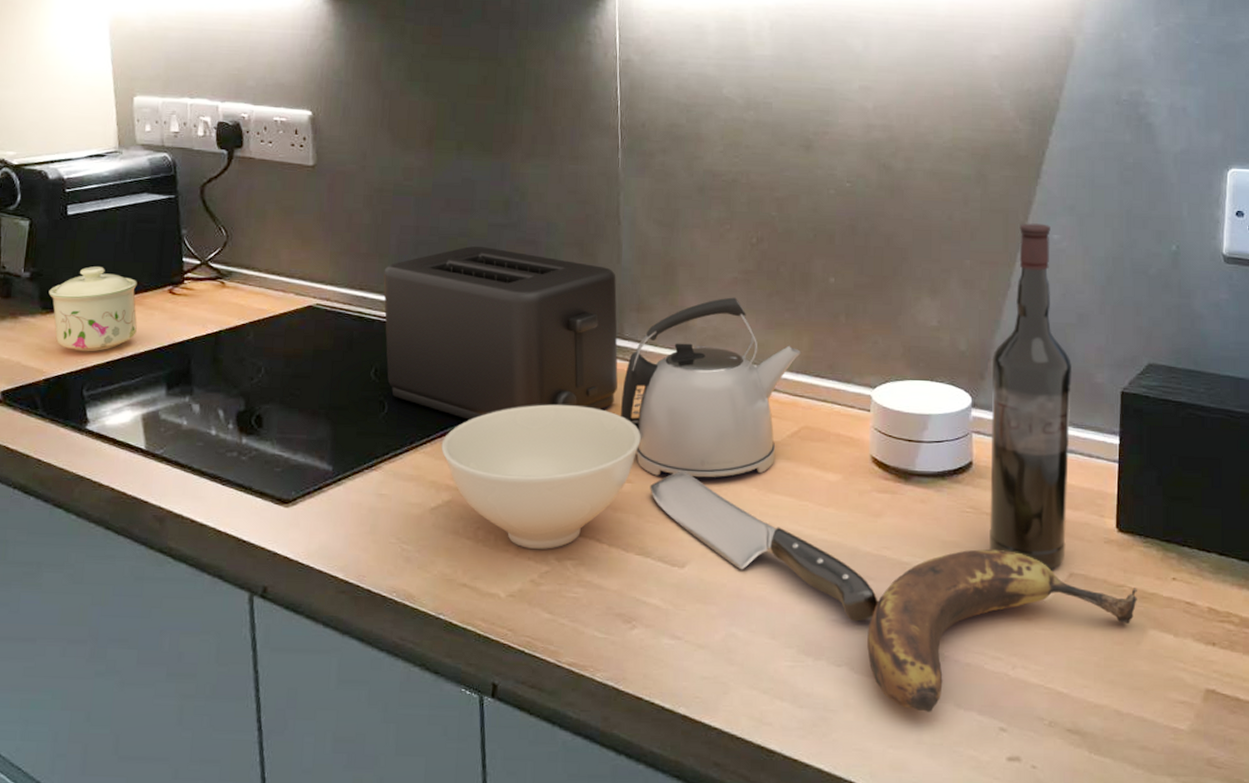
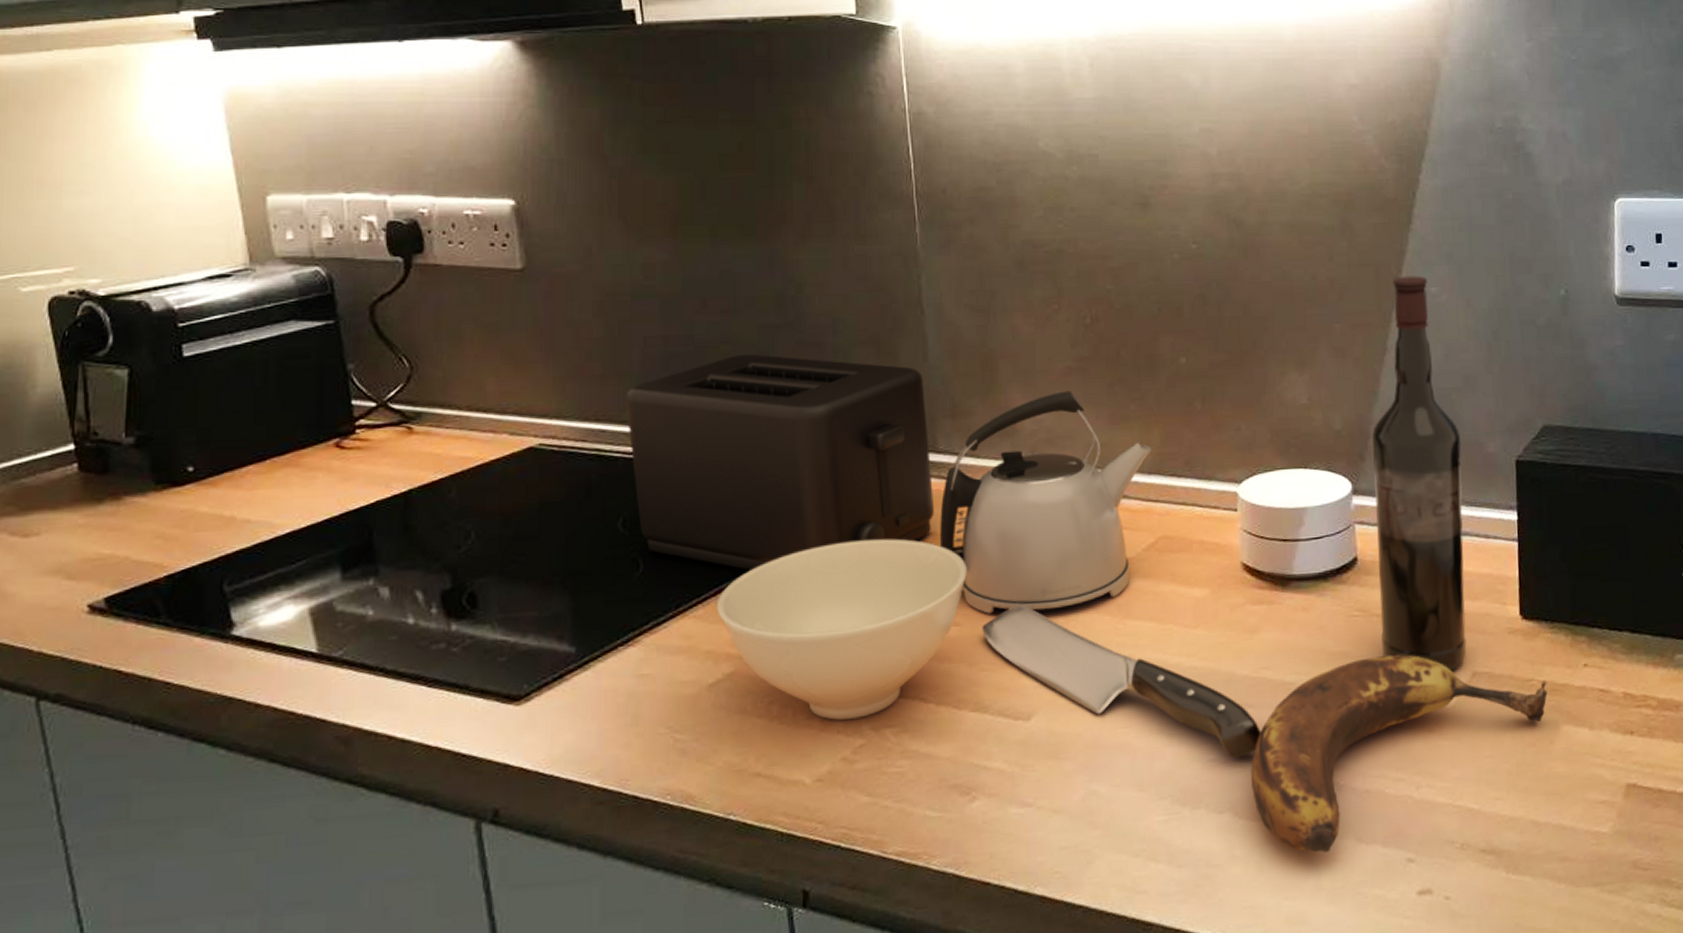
sugar bowl: present [48,266,137,352] -> none [164,421,294,535]

